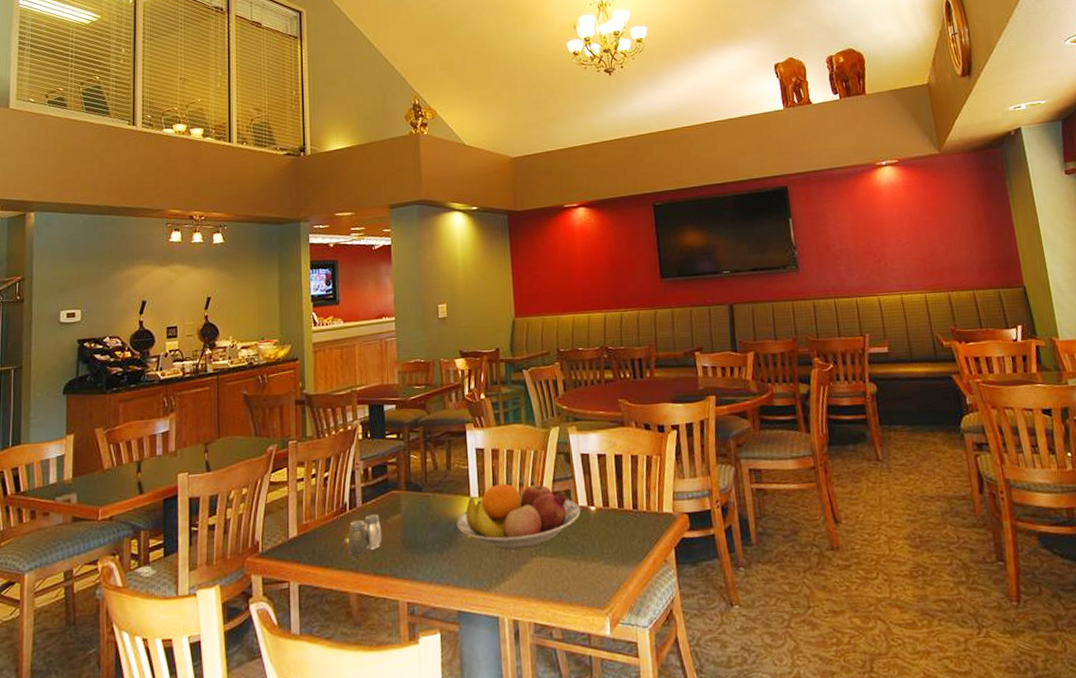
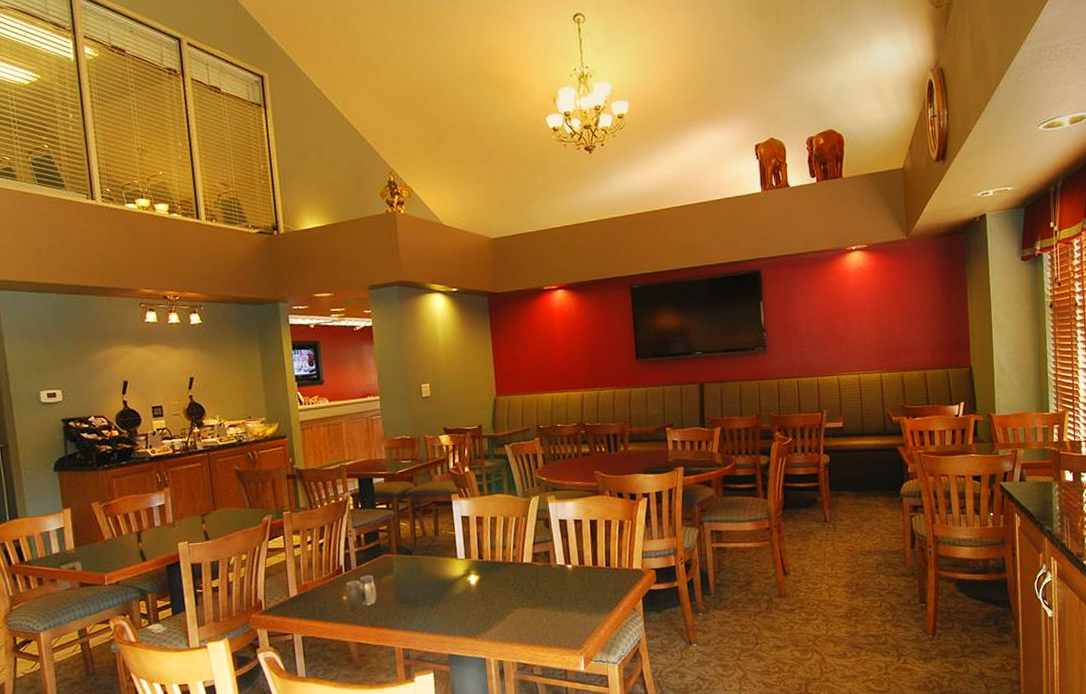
fruit bowl: present [456,480,581,550] -> none [445,543,559,603]

